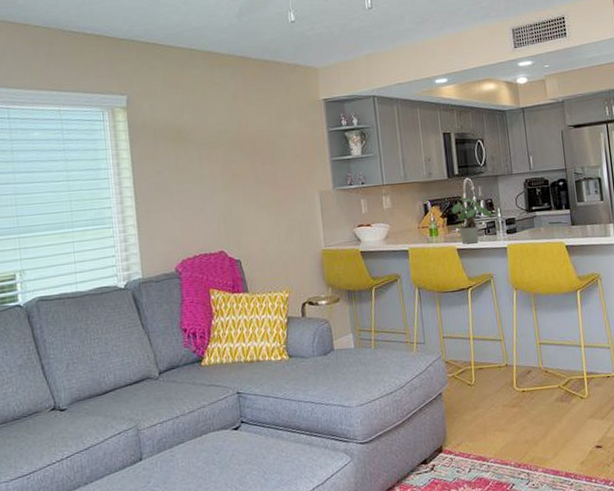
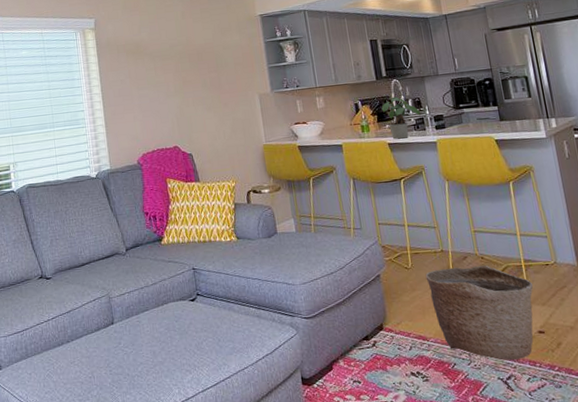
basket: none [488,378,594,478] -> present [425,265,534,361]

